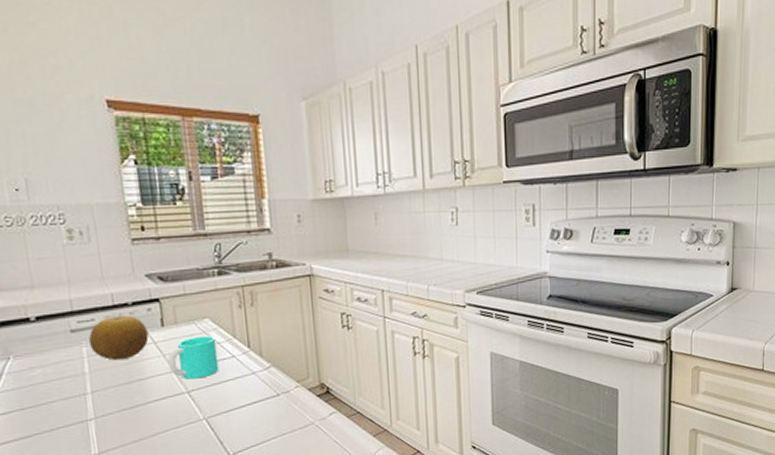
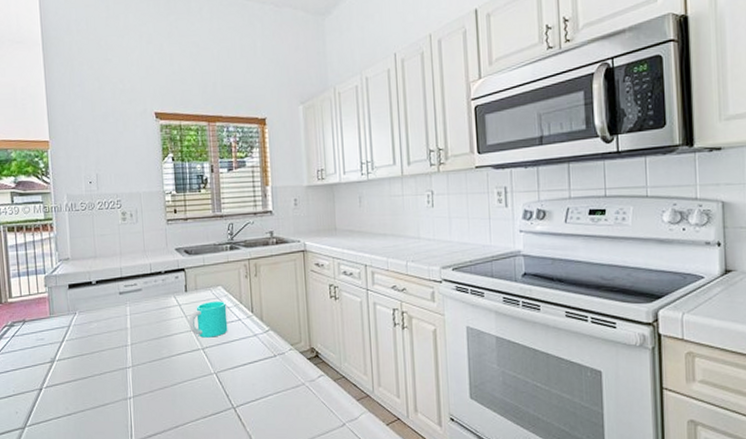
fruit: present [88,315,149,361] -> none [131,281,175,319]

